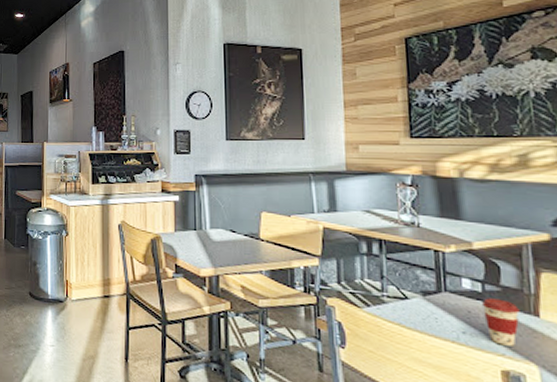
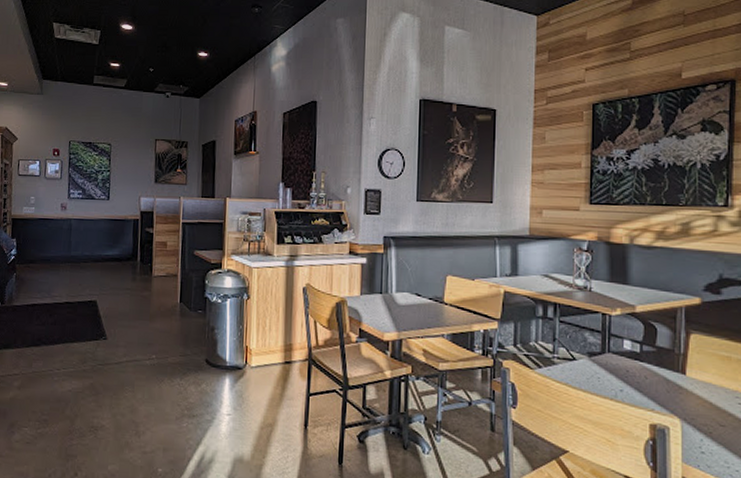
coffee cup: present [482,298,520,346] -> none [639,358,670,402]

